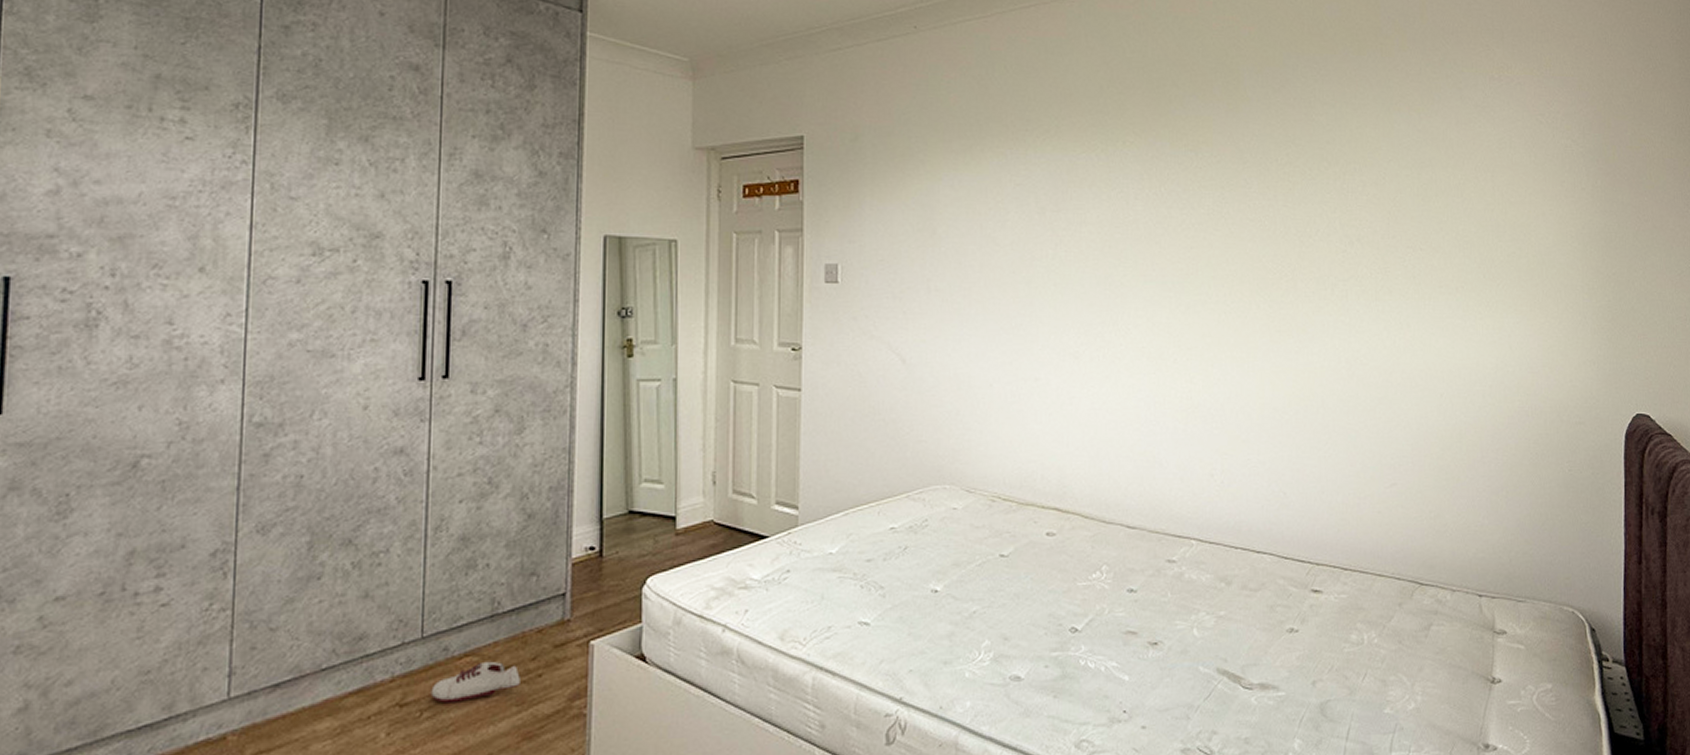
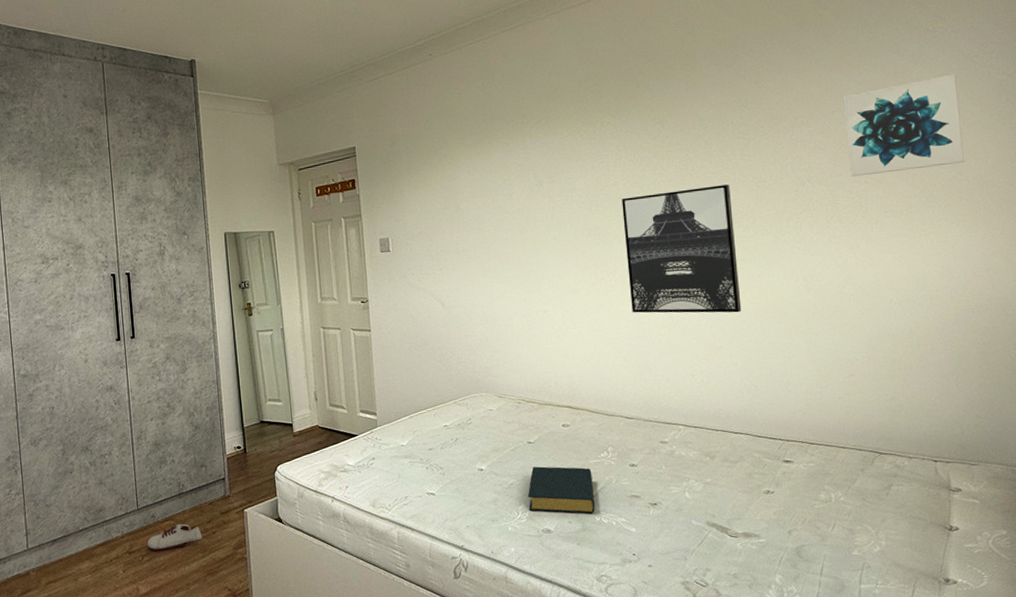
hardback book: none [993,589,1081,655] -> present [527,466,596,514]
wall art: none [1141,235,1274,398] -> present [622,184,742,313]
wall art: none [1401,132,1524,241] -> present [843,74,964,177]

